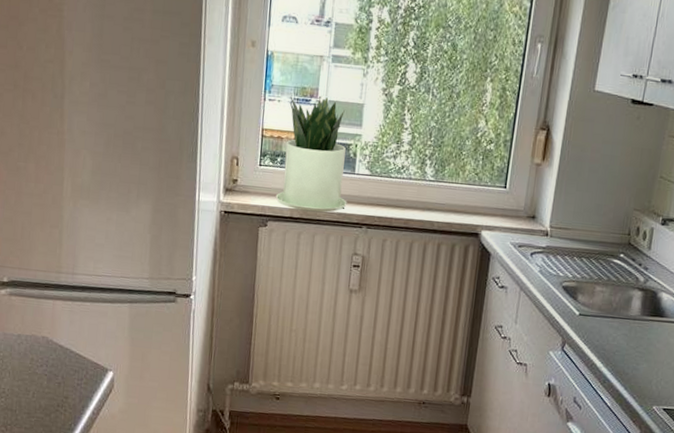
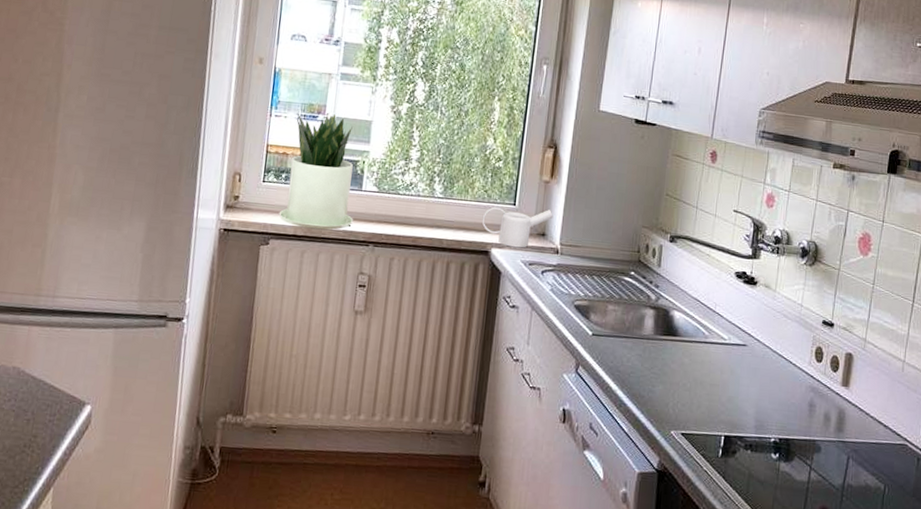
watering can: none [472,189,544,231] -> present [482,206,553,248]

